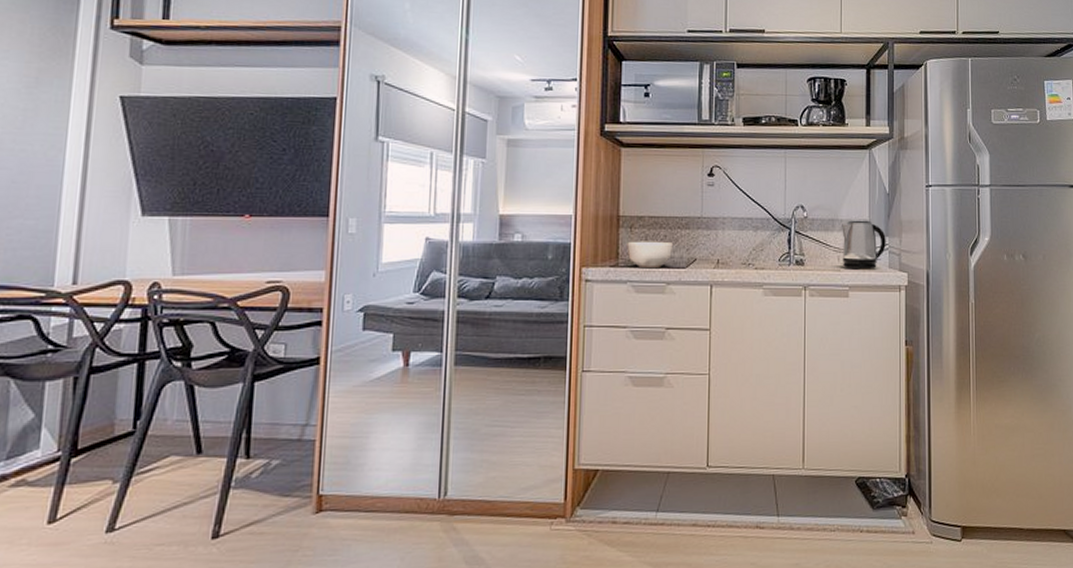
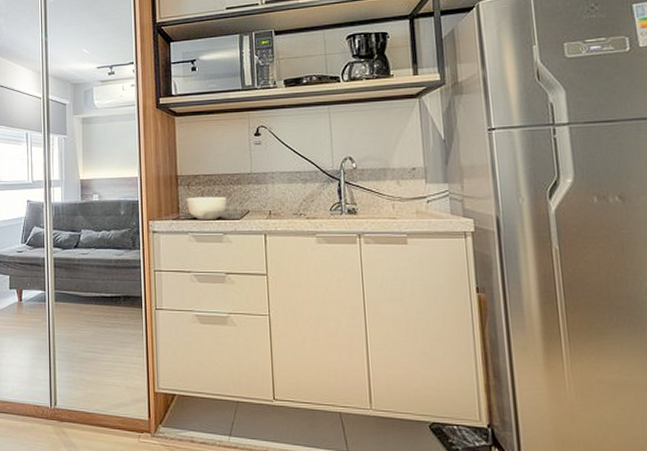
kettle: present [842,220,886,270] -> none [394,168,446,217]

